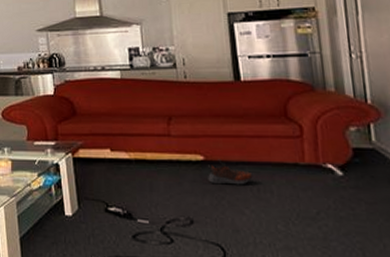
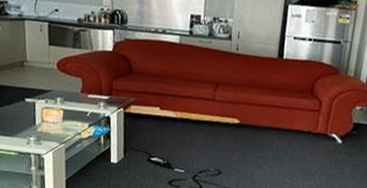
shoe: present [207,159,253,185] -> none [239,124,276,146]

